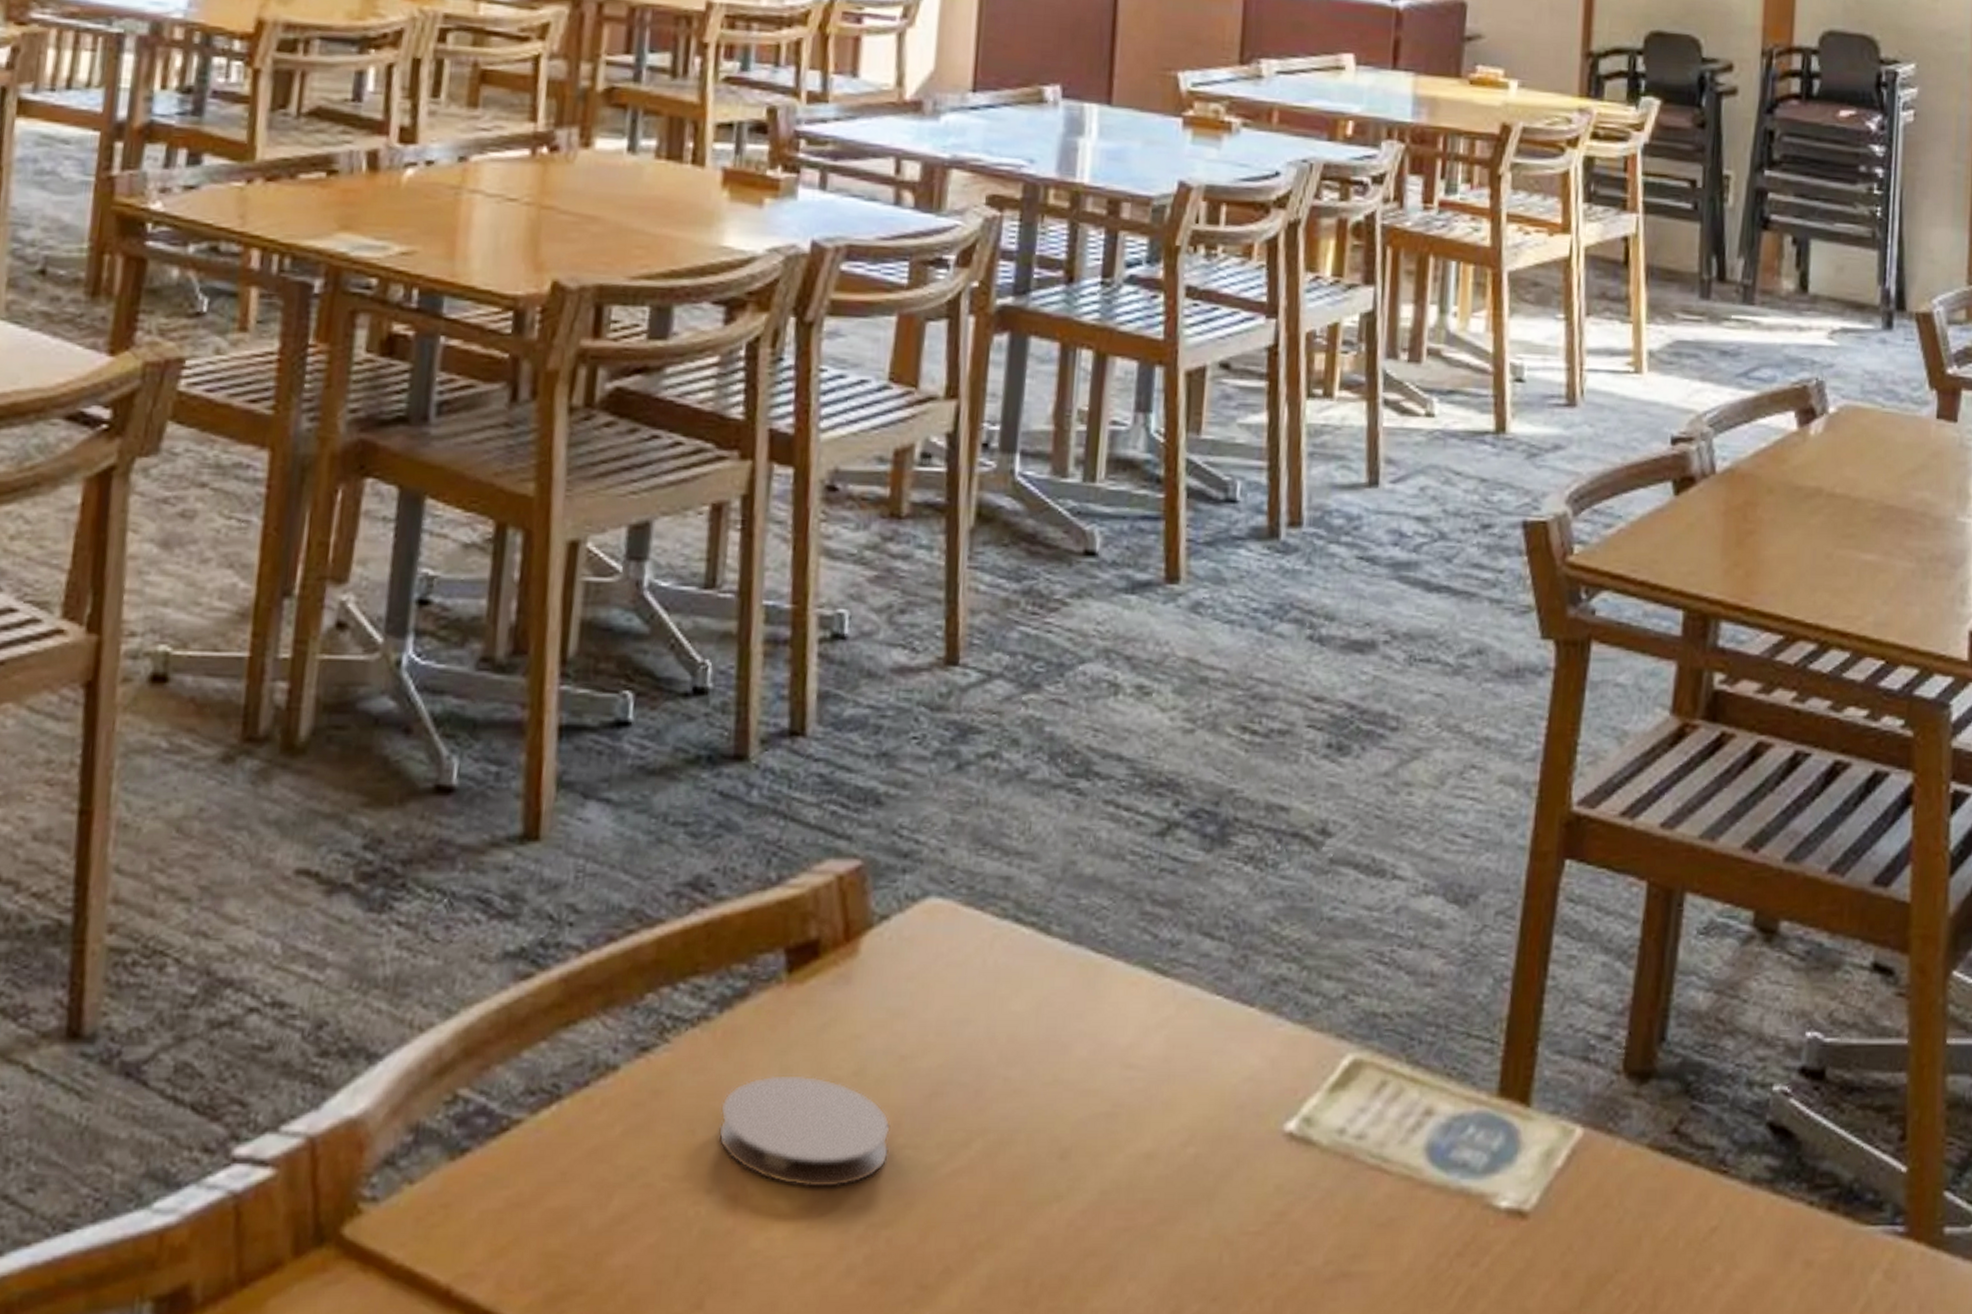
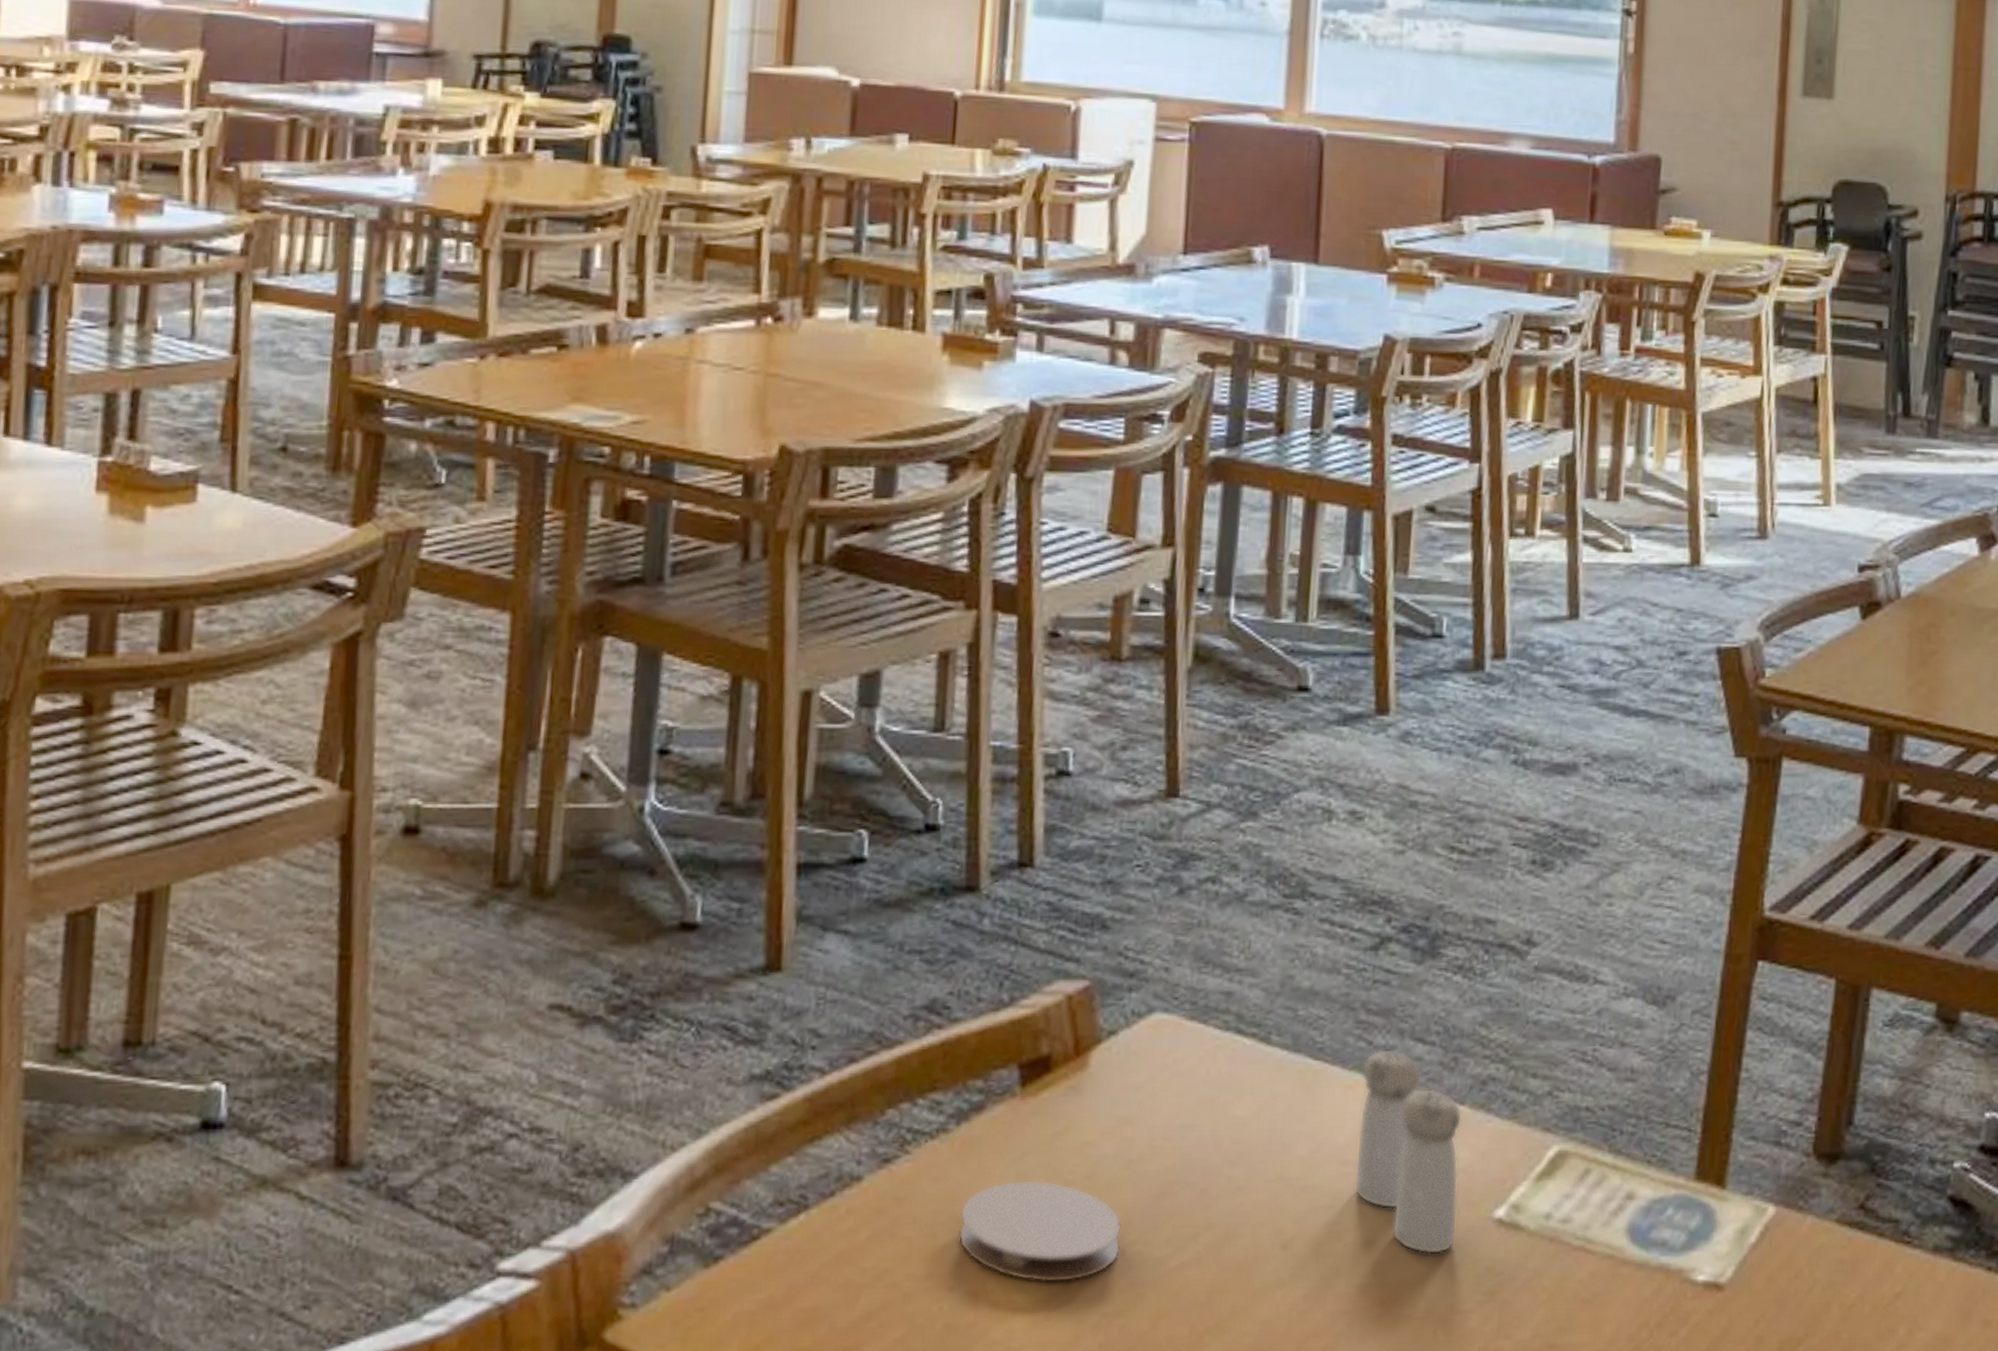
salt and pepper shaker: none [1136,942,1252,1170] -> present [1354,1048,1463,1255]

